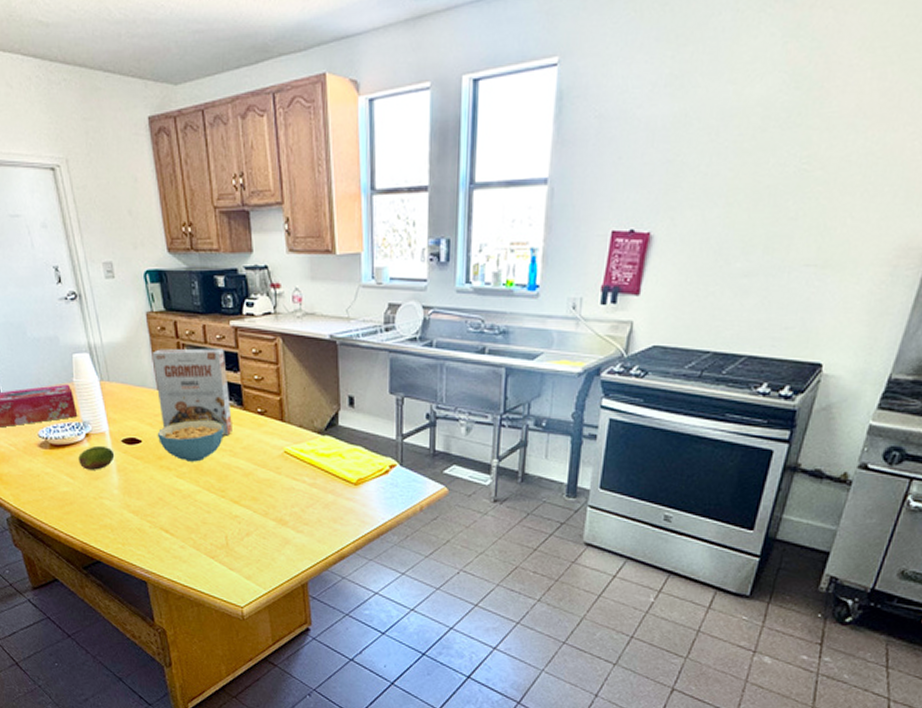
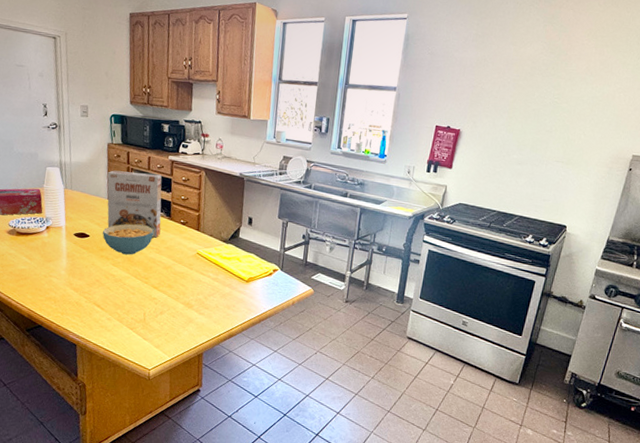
fruit: present [78,445,115,470] -> none [37,236,67,255]

